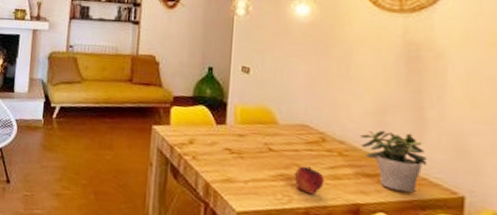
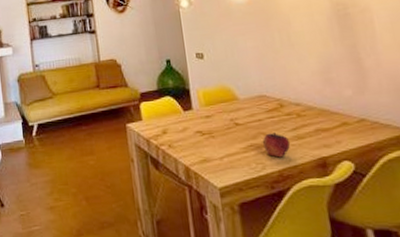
potted plant: present [359,130,428,193] -> none [312,84,376,139]

